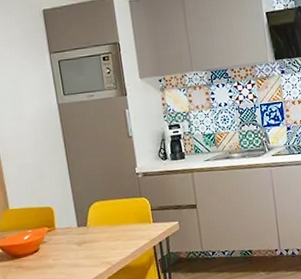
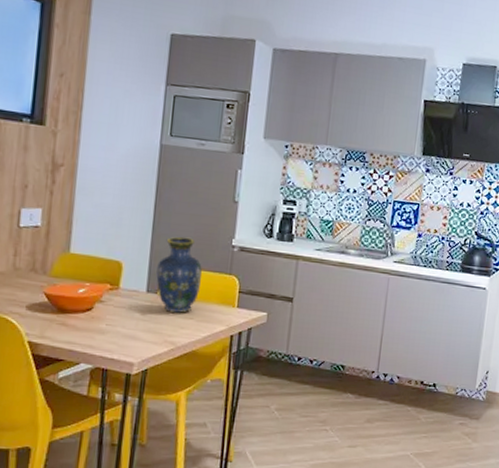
vase: none [80,175,120,239] -> present [156,236,202,313]

